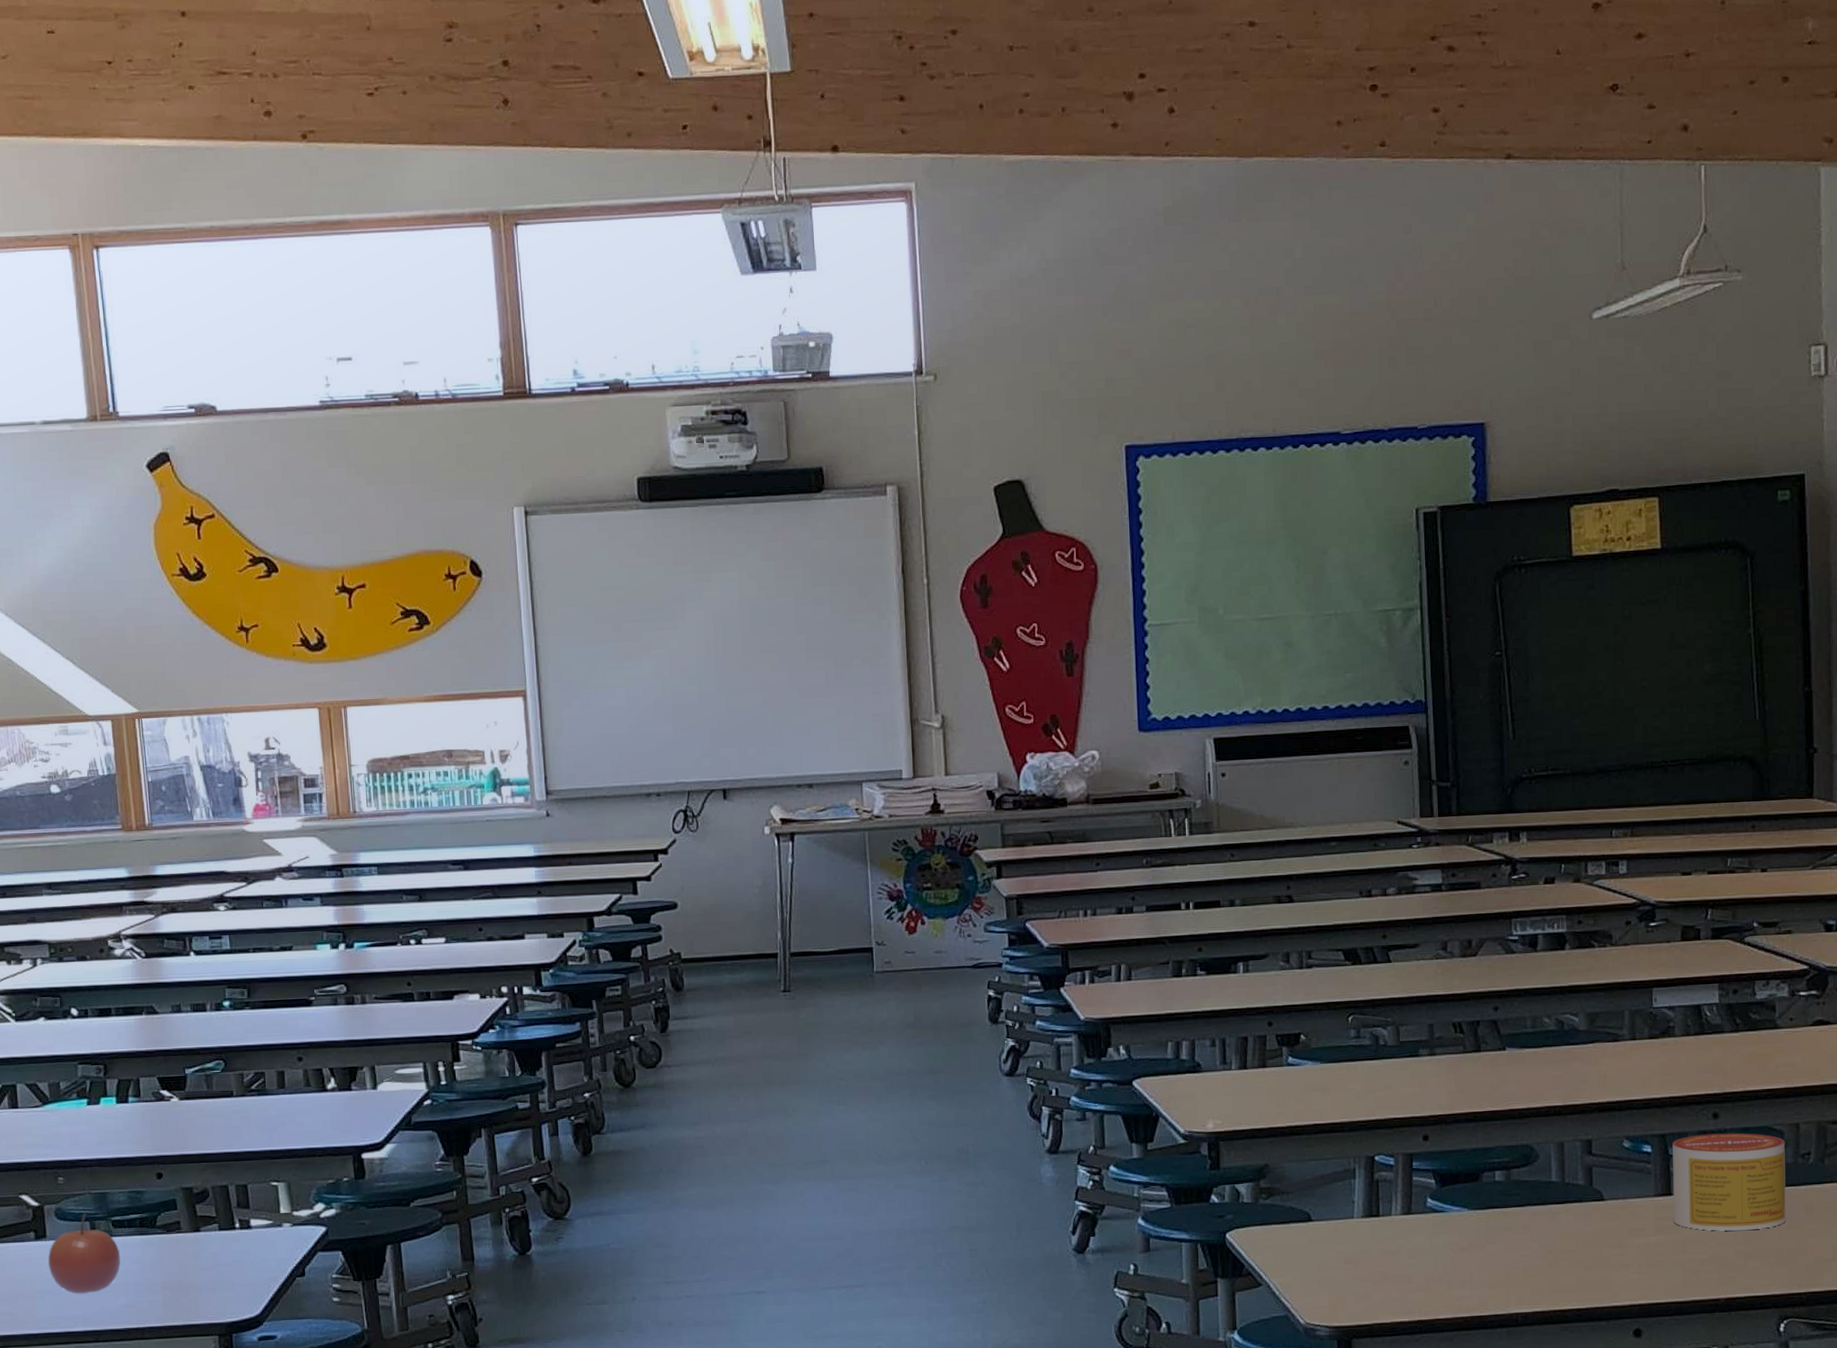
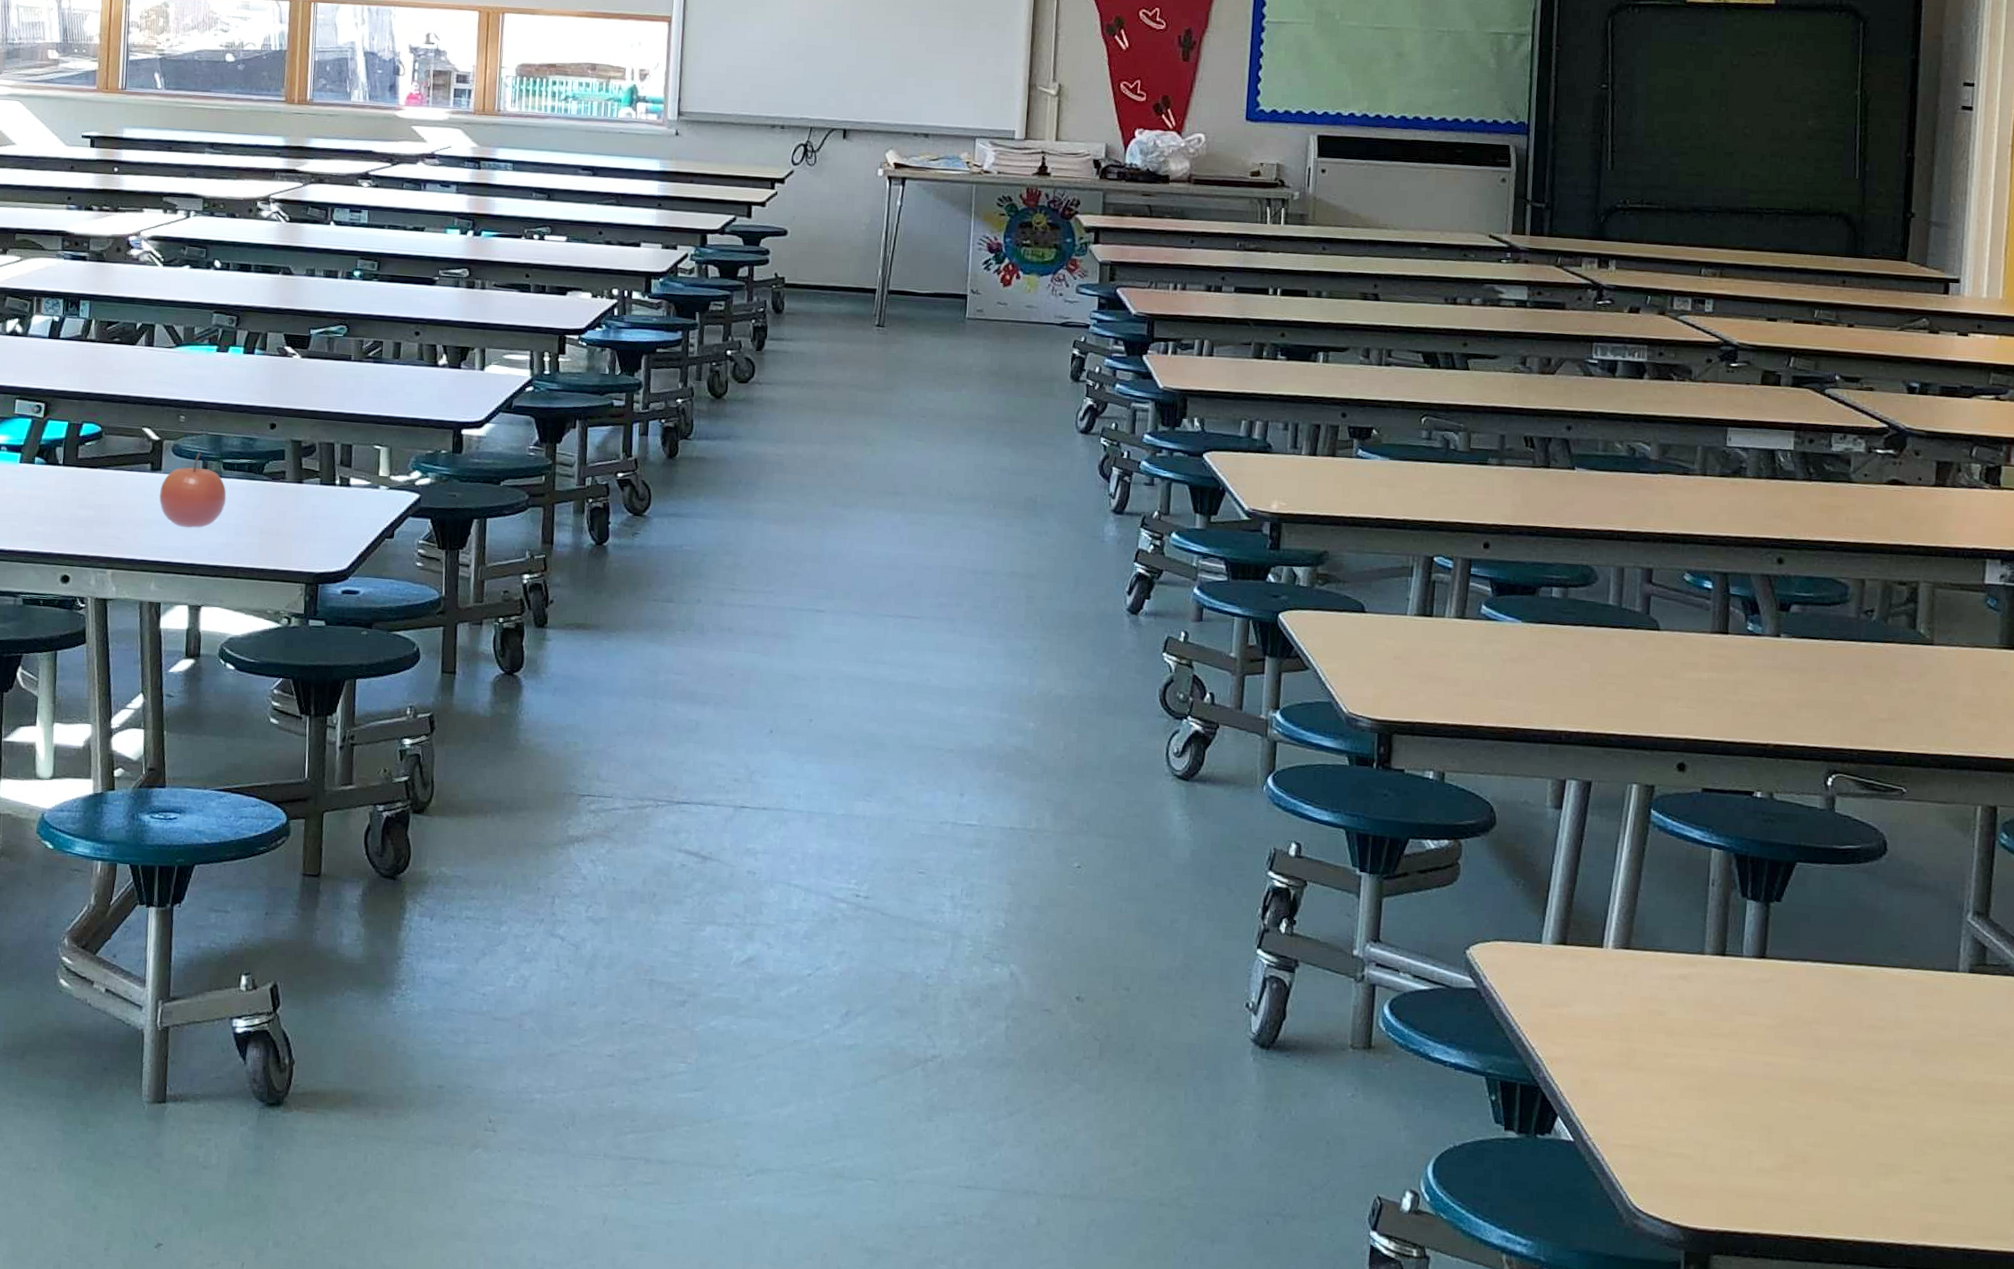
food container: present [1672,1133,1786,1231] -> none [1728,577,1849,680]

